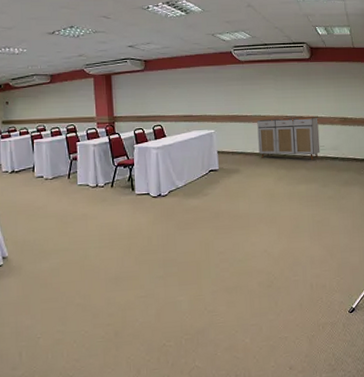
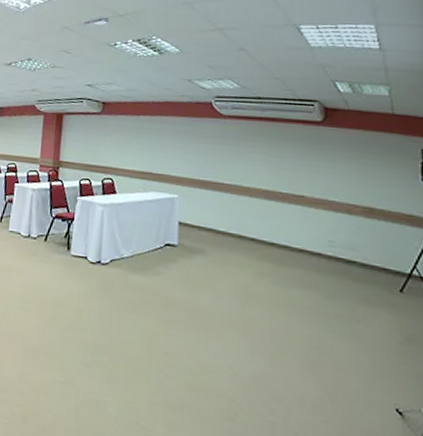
sideboard: present [257,117,321,160] -> none [235,191,328,258]

